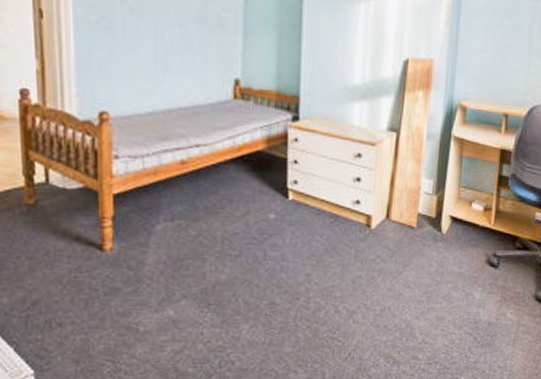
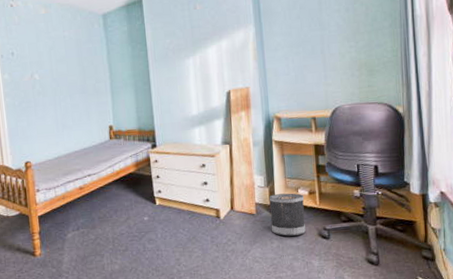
wastebasket: none [431,205,478,260] -> present [269,193,306,236]

